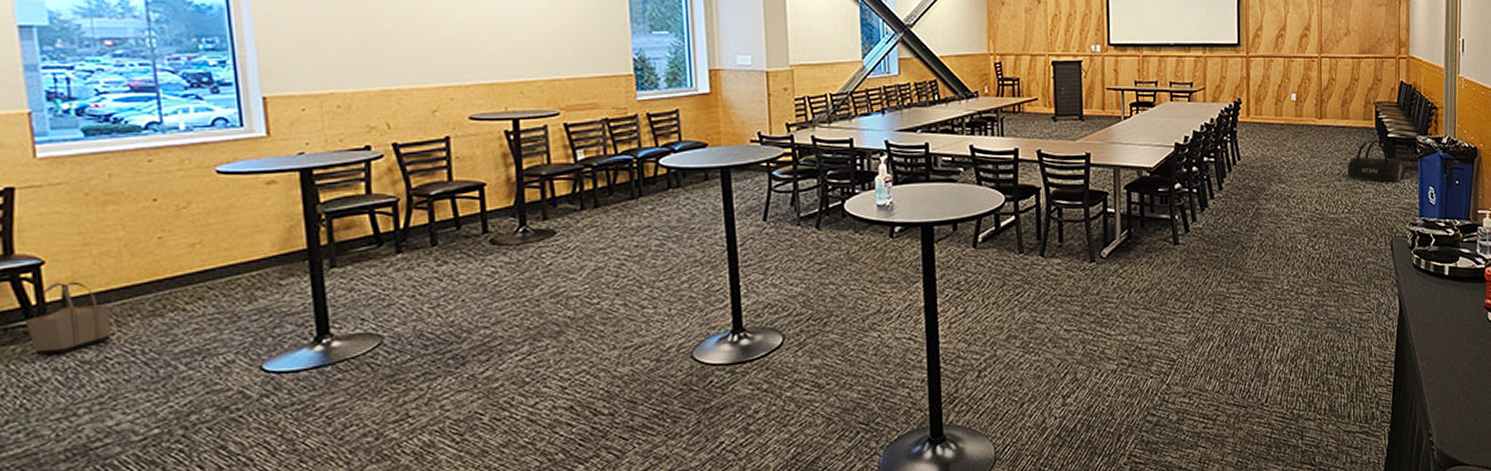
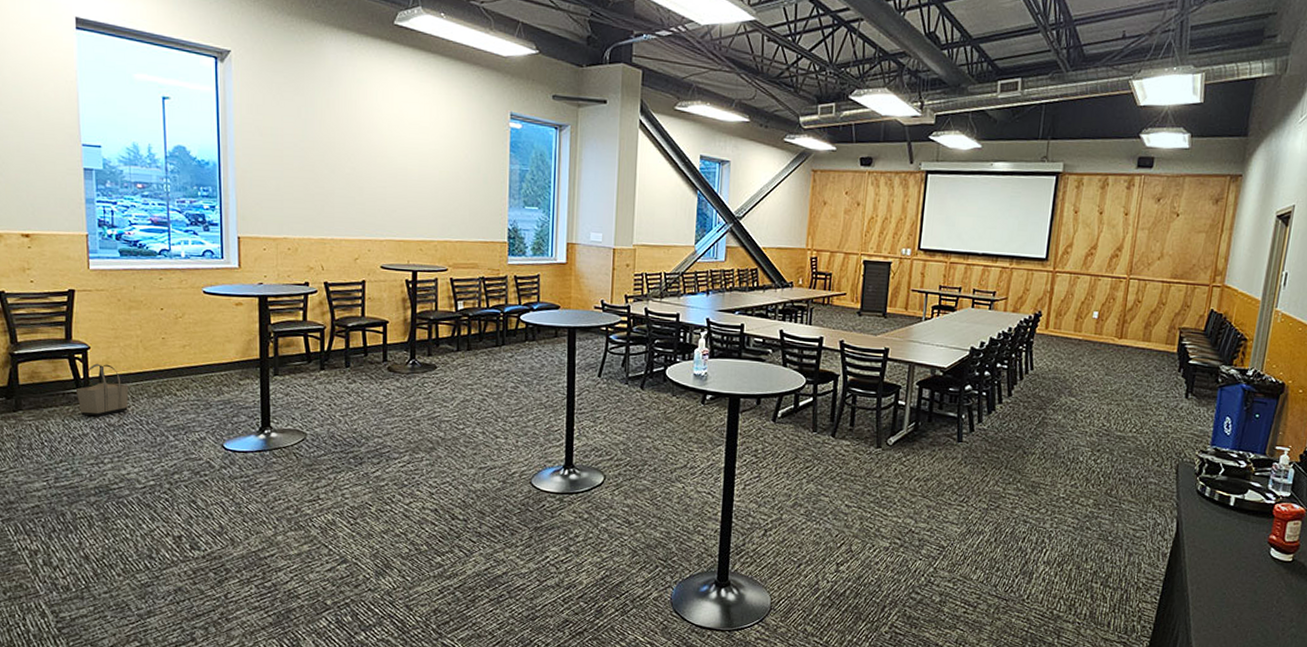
duffel bag: present [1347,139,1406,183] -> none [1141,364,1204,409]

